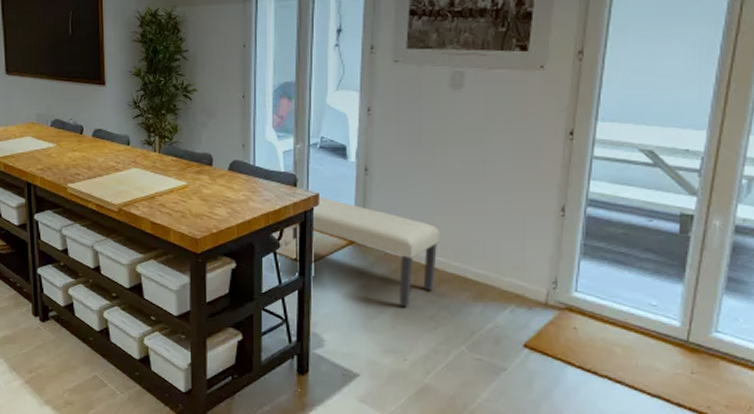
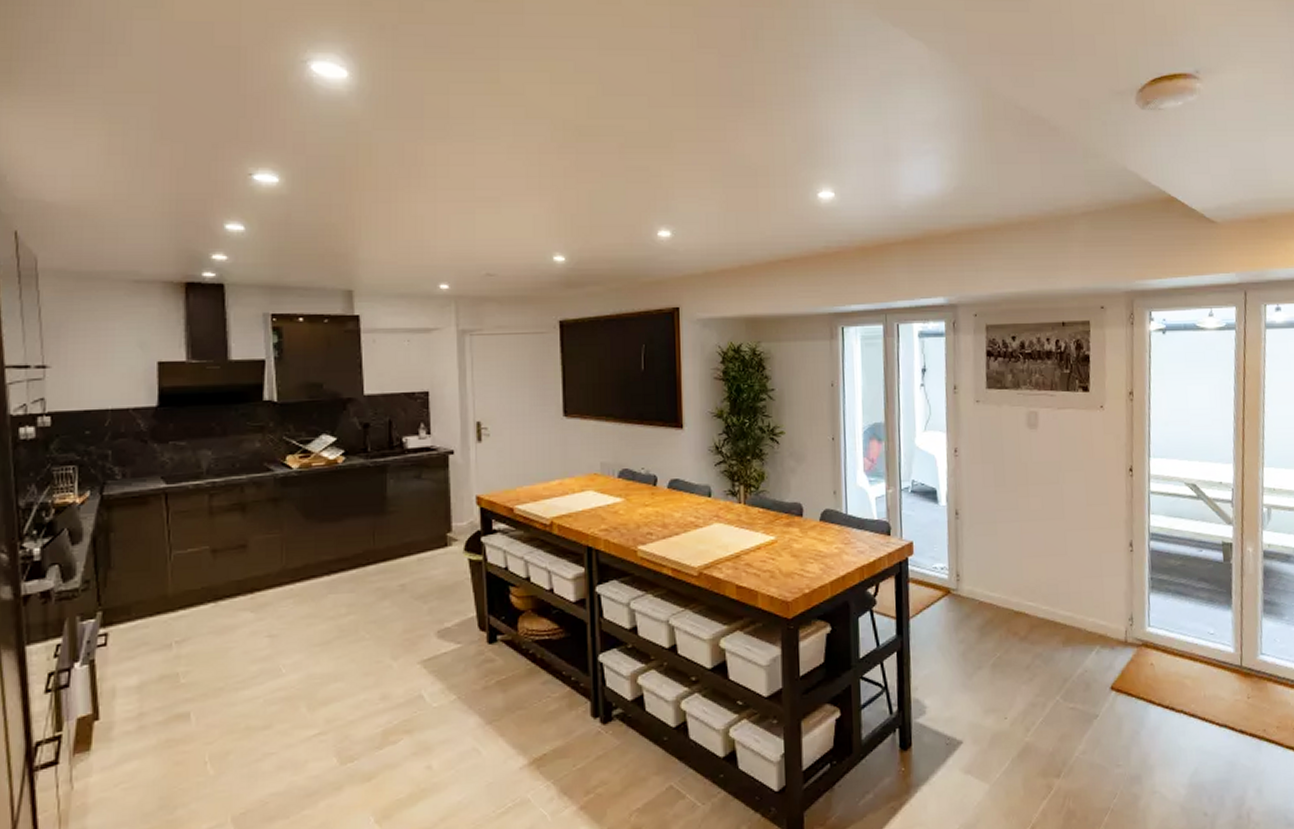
bench: present [291,197,441,306] -> none [888,545,1030,659]

